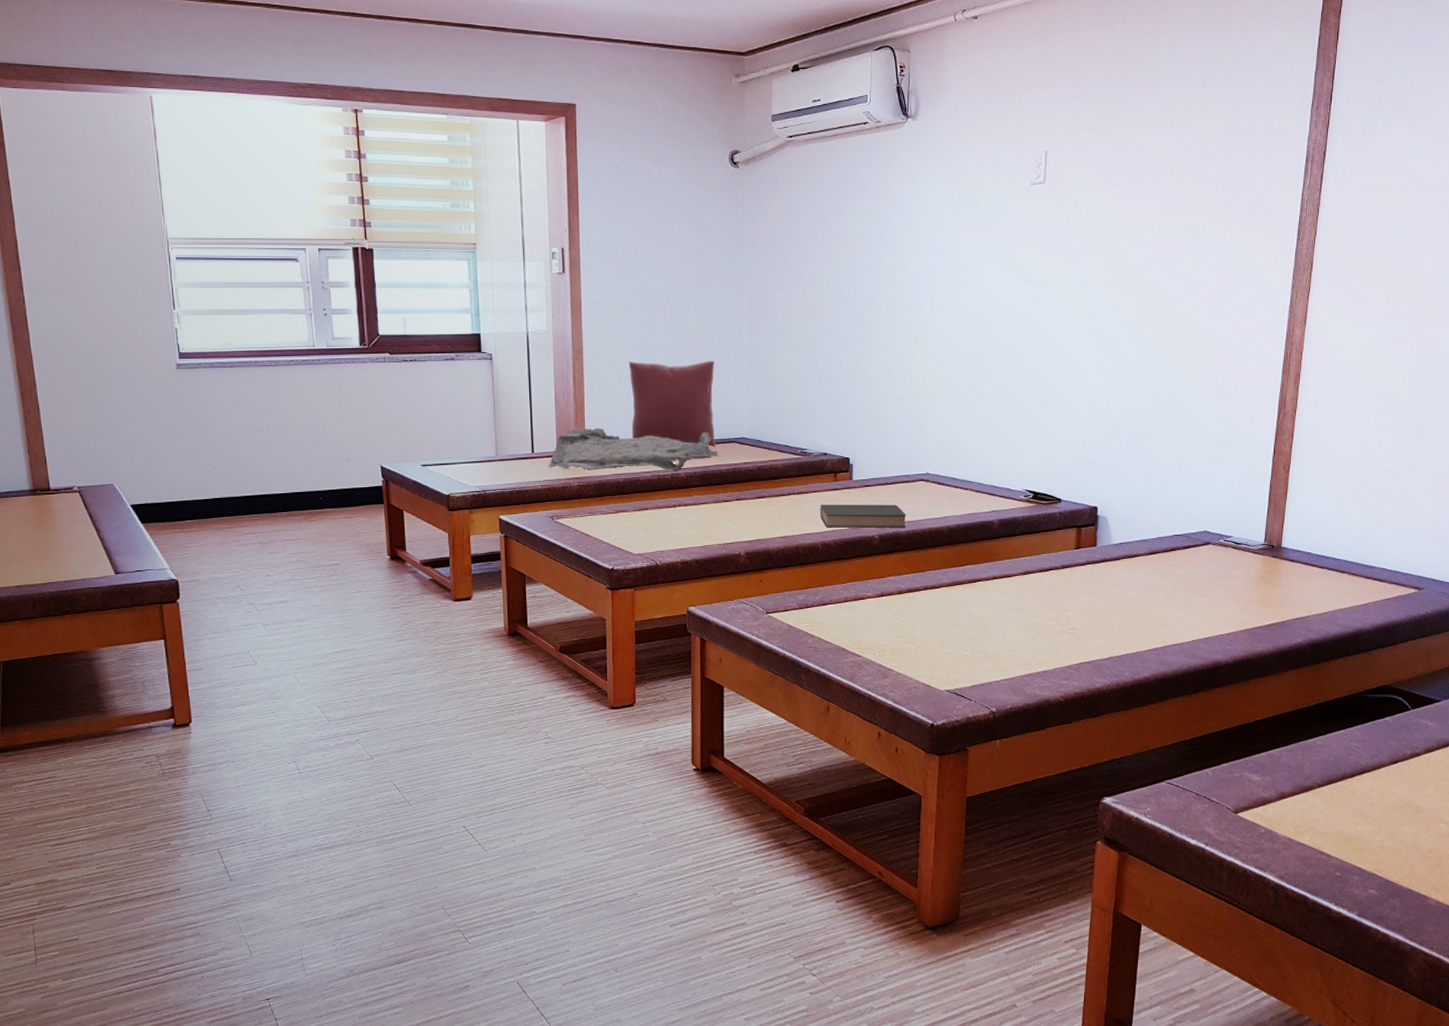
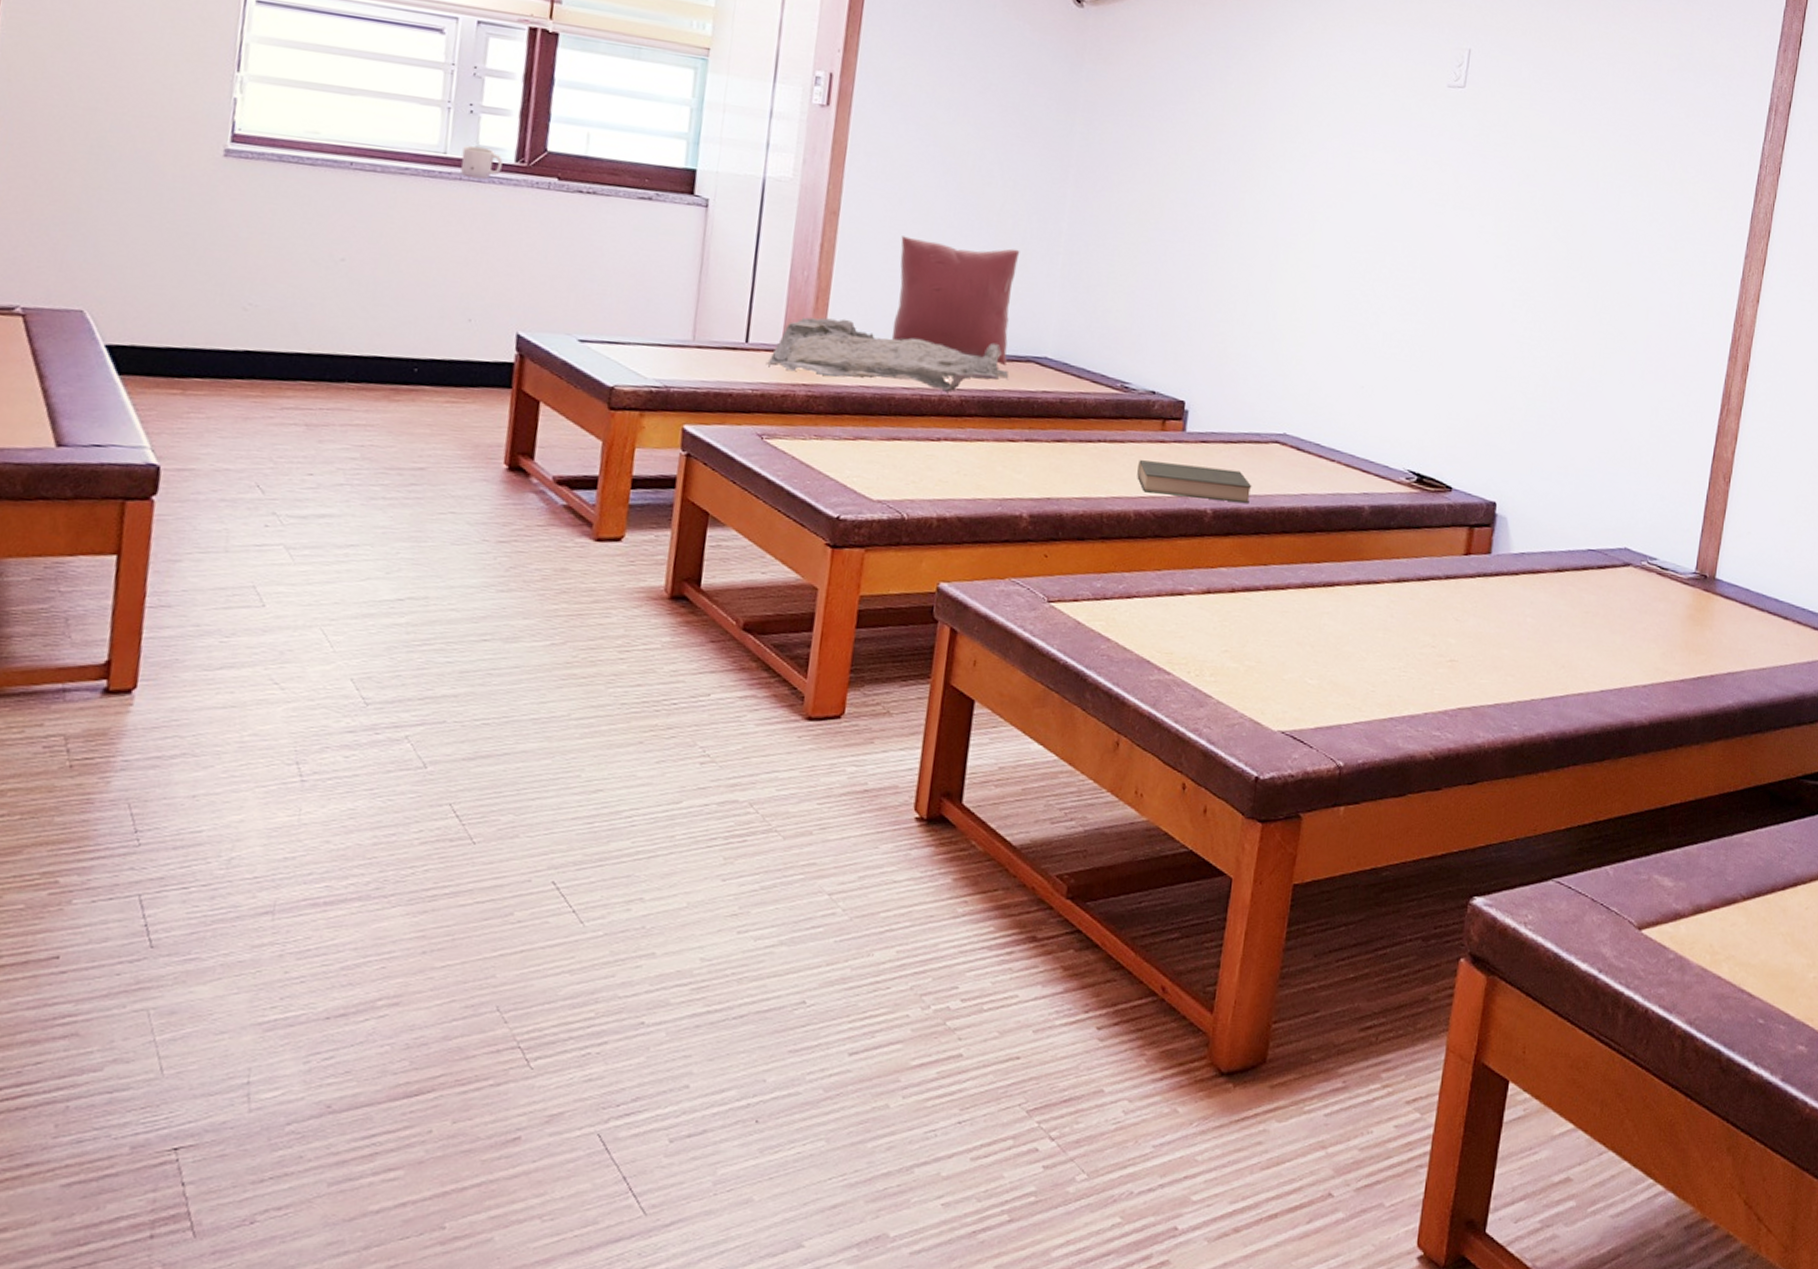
mug: none [324,338,352,362] -> present [460,145,503,180]

